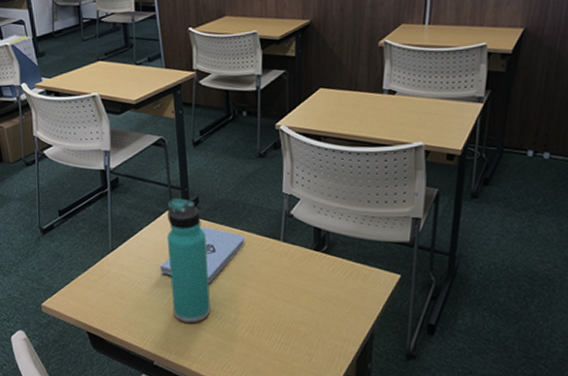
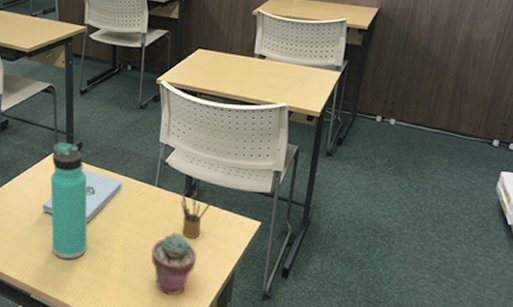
potted succulent: none [279,290,331,357] -> present [150,233,197,295]
pencil box: none [309,242,344,295] -> present [181,189,211,238]

